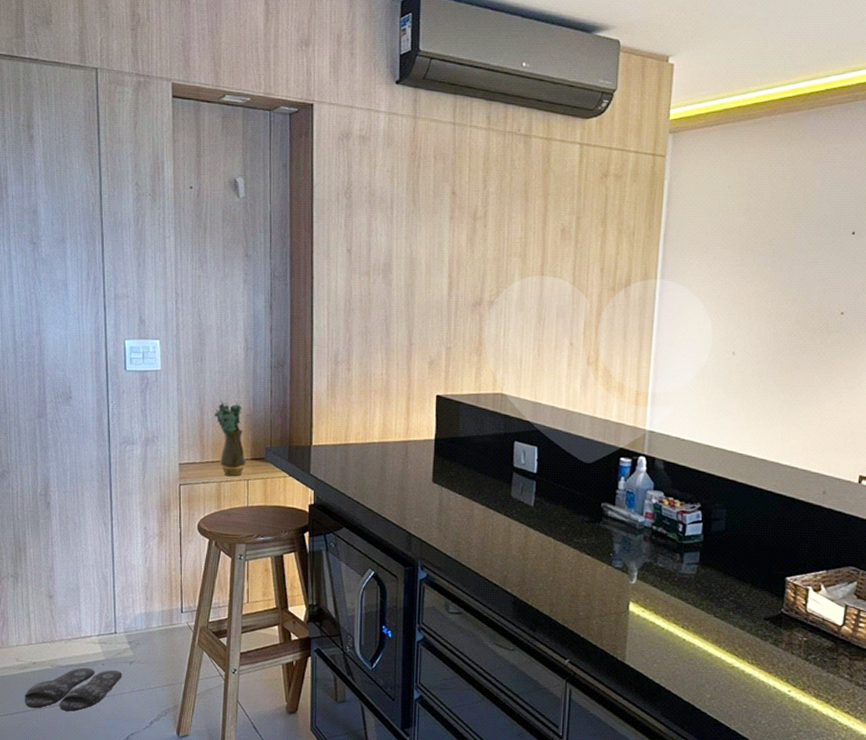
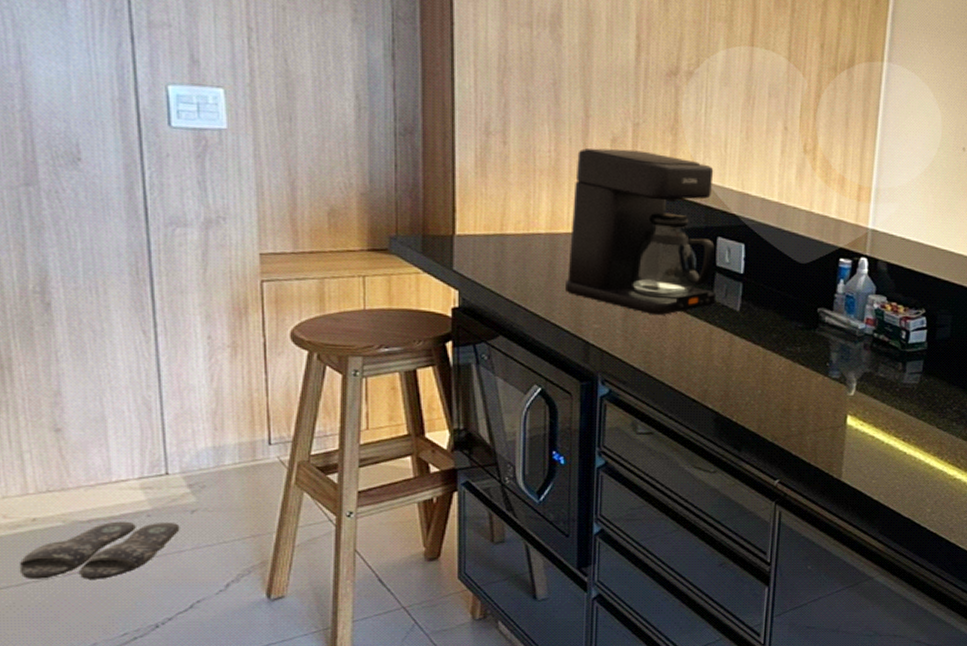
vase: present [214,400,246,476] -> none [312,173,360,271]
coffee maker: none [393,369,514,510] -> present [565,147,717,315]

